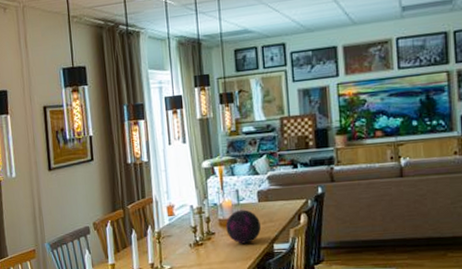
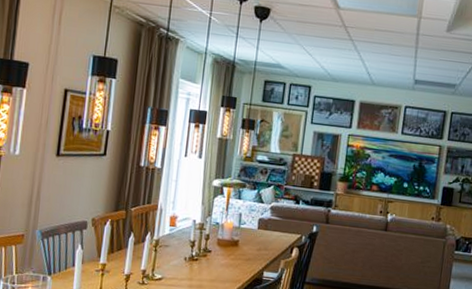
decorative orb: present [226,209,261,244] -> none [222,233,256,267]

